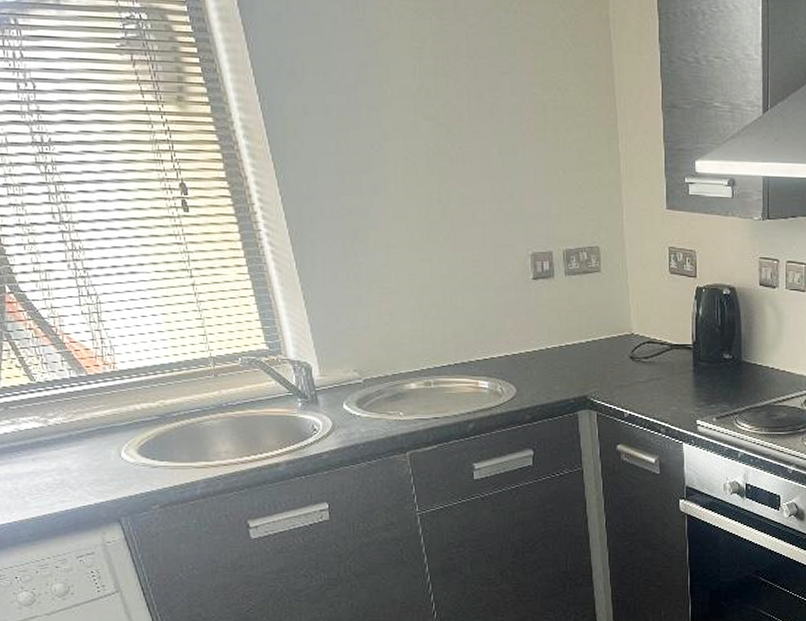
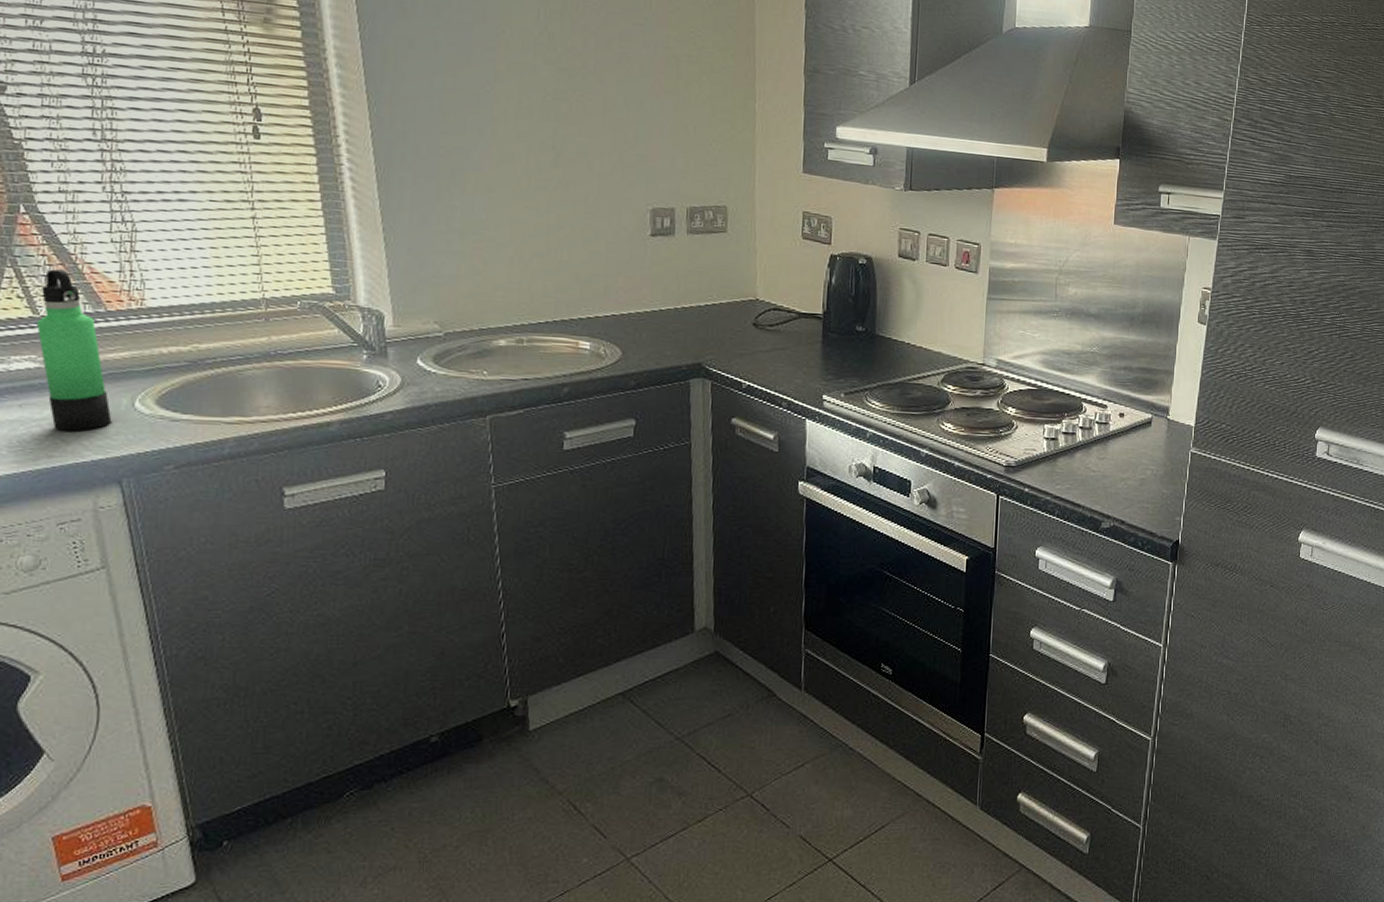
thermos bottle: none [34,341,106,479] -> present [37,269,112,431]

